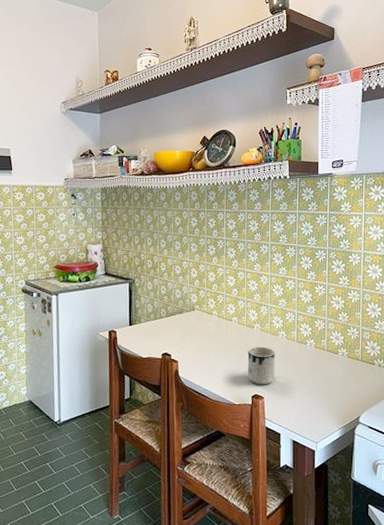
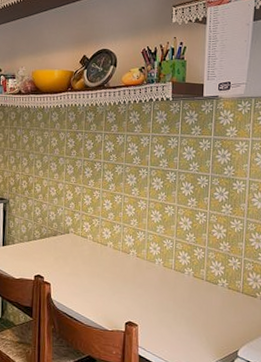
mug: present [247,346,275,385] -> none [121,272,151,313]

